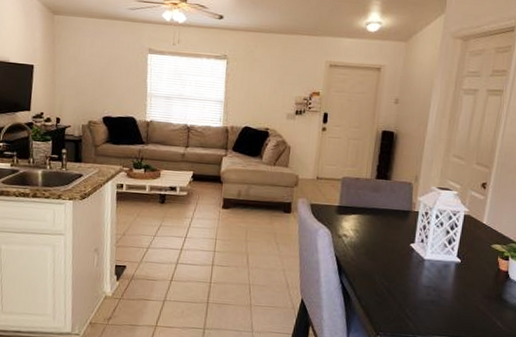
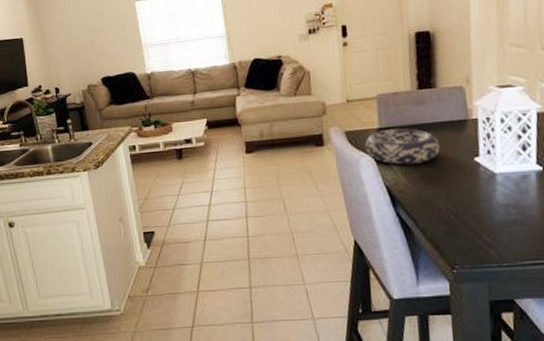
decorative bowl: none [325,208,385,242] -> present [365,128,440,165]

